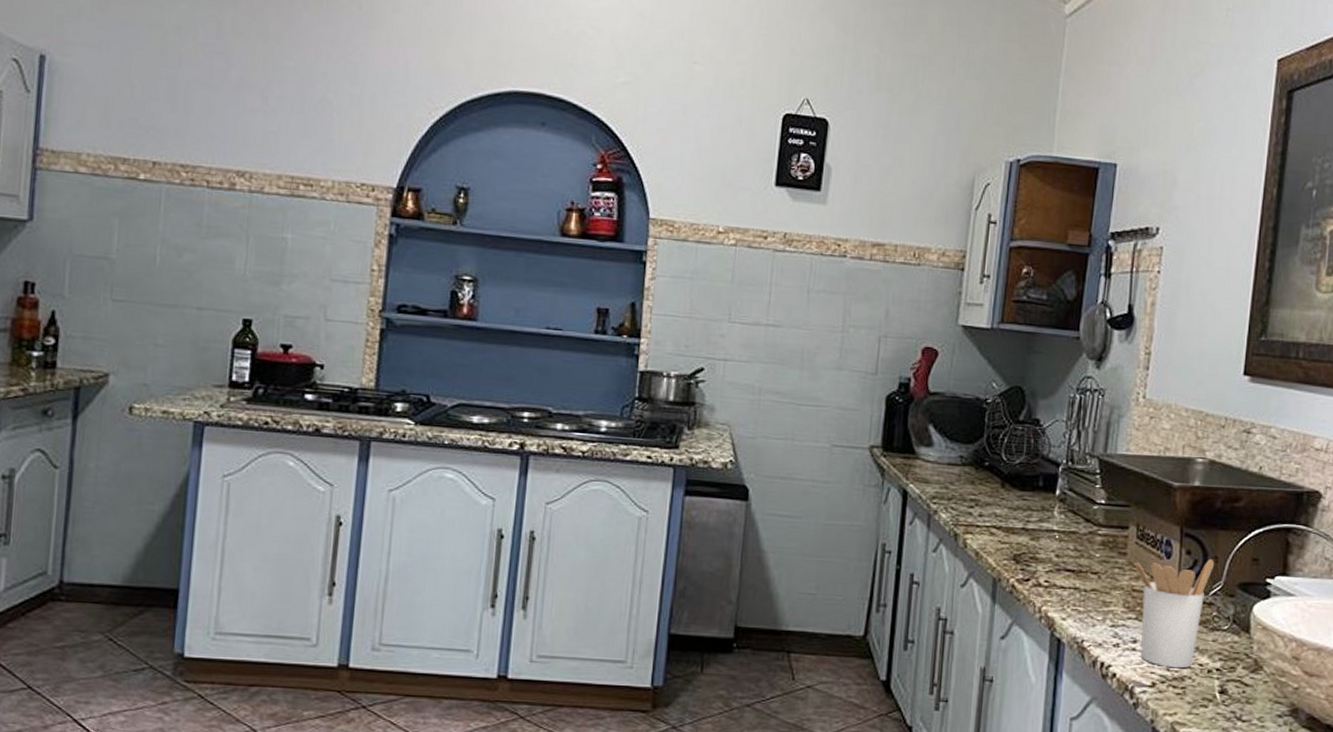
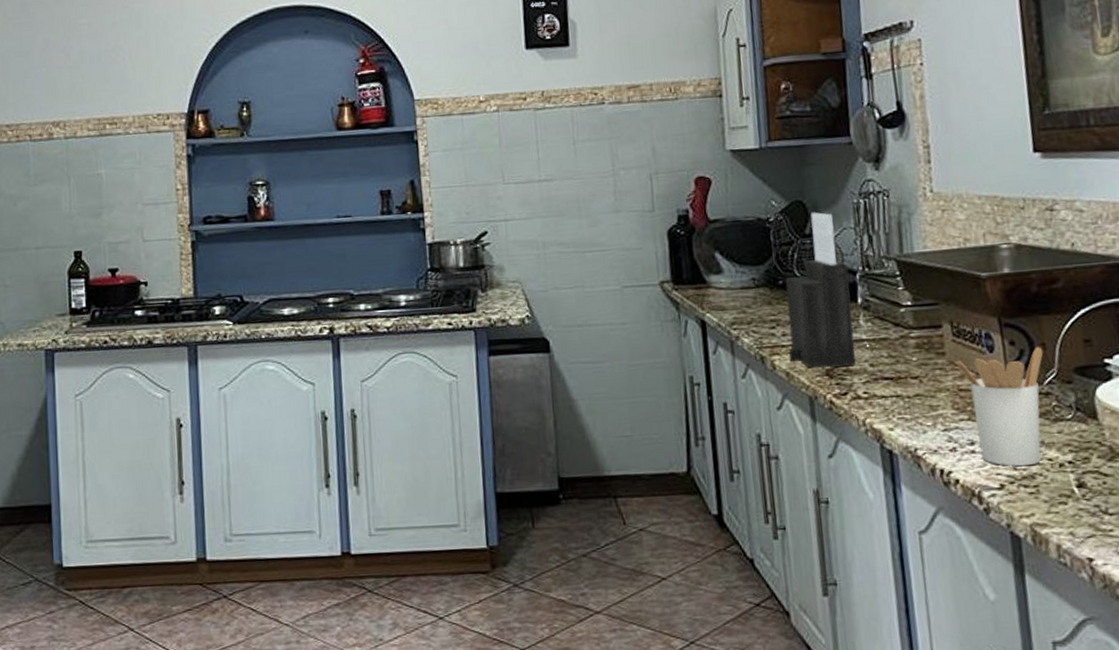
knife block: none [981,400,1053,554] -> present [785,212,856,368]

